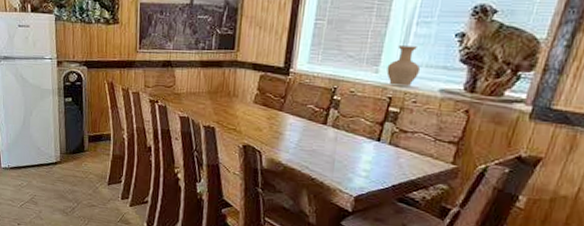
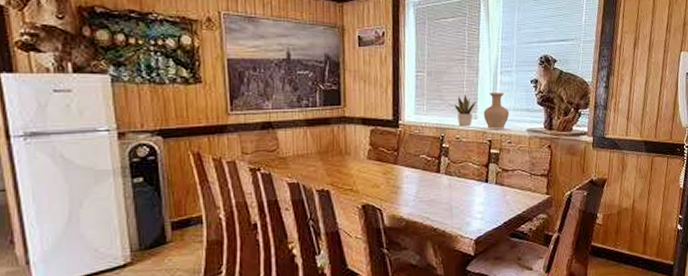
potted plant: none [354,46,381,81] -> present [455,94,477,127]

